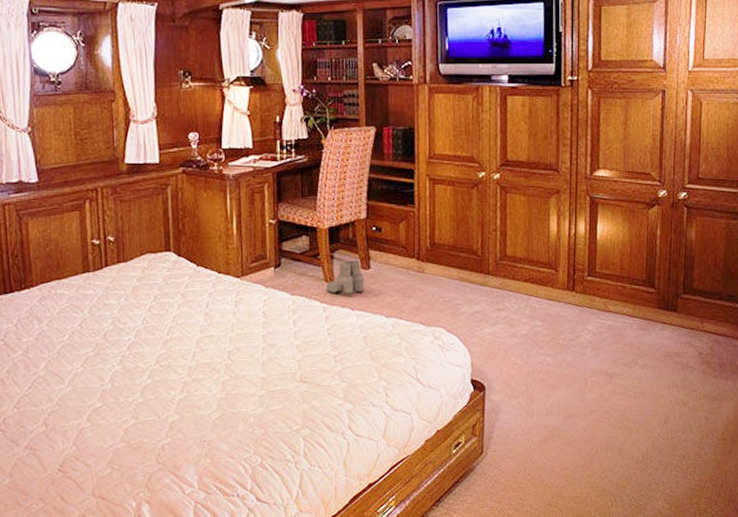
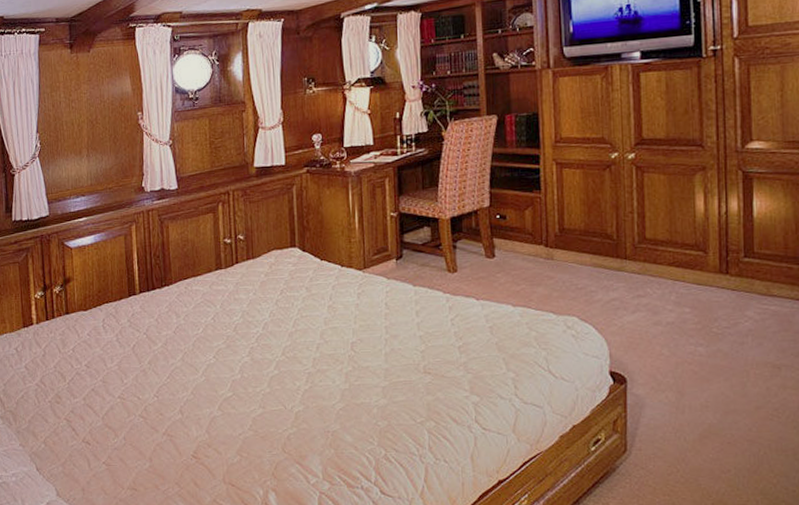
boots: present [326,259,364,294] -> none [449,248,489,284]

